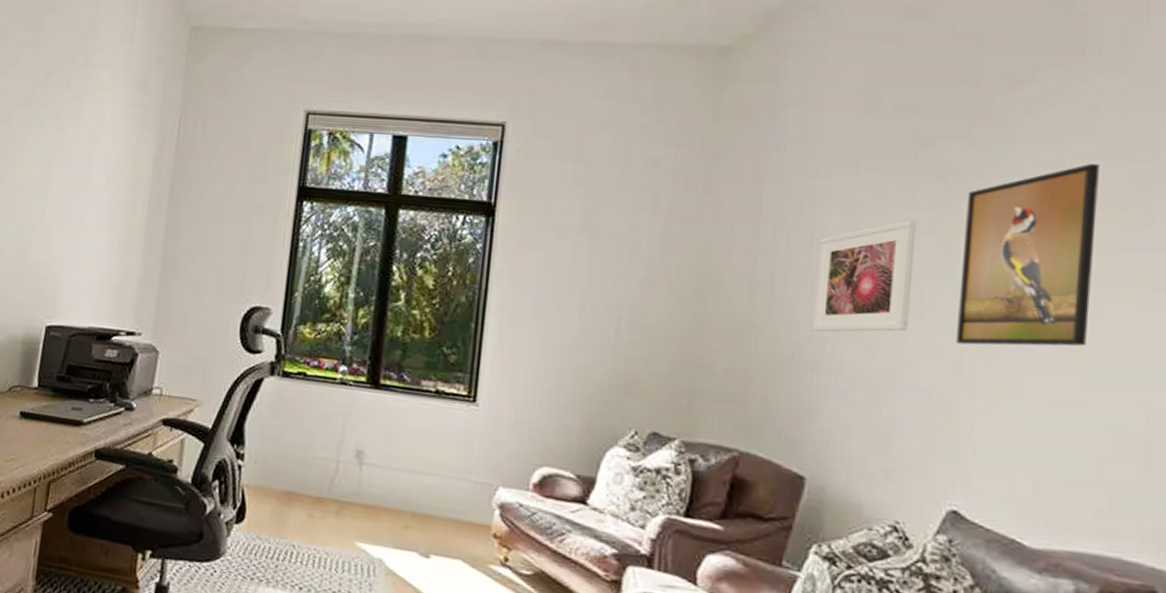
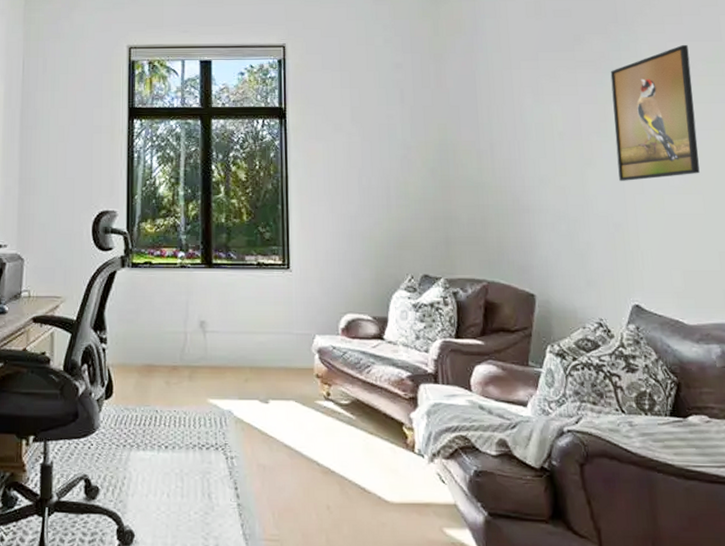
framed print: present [812,220,917,332] -> none [520,95,587,183]

